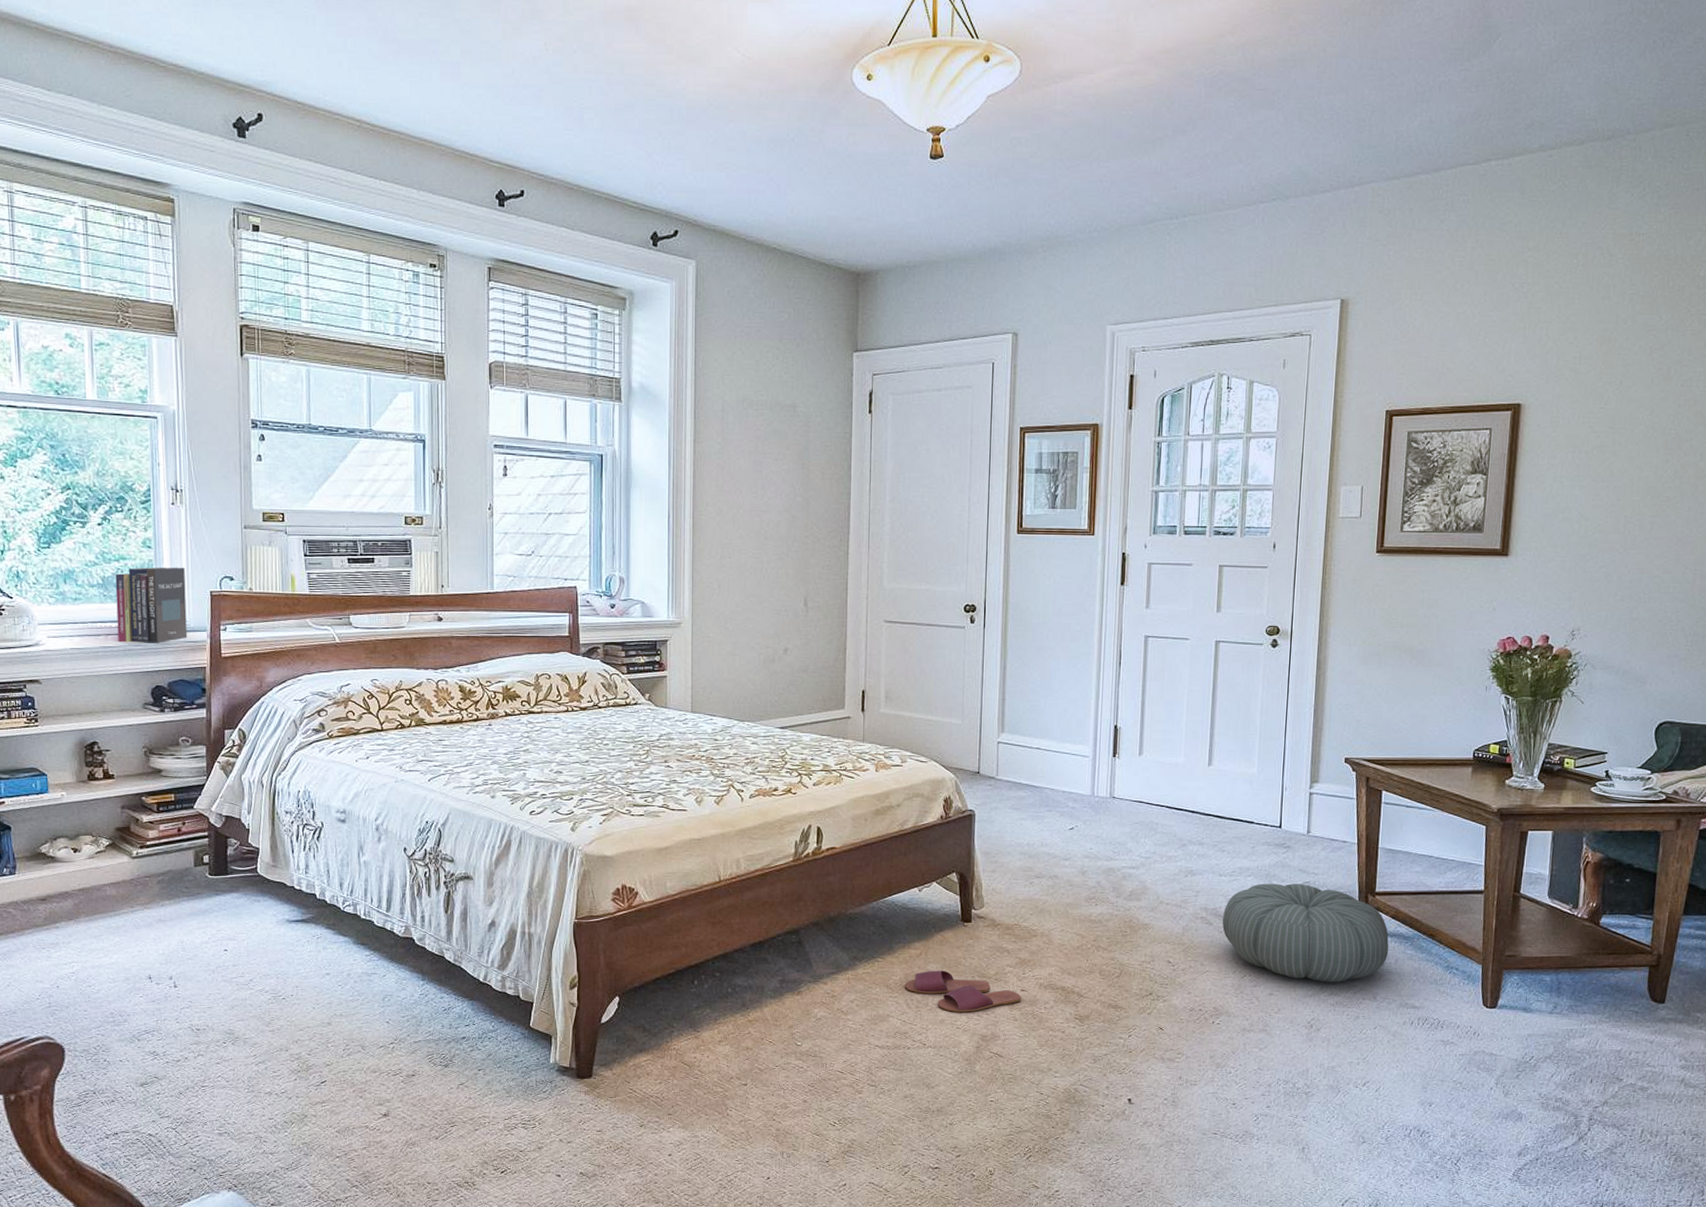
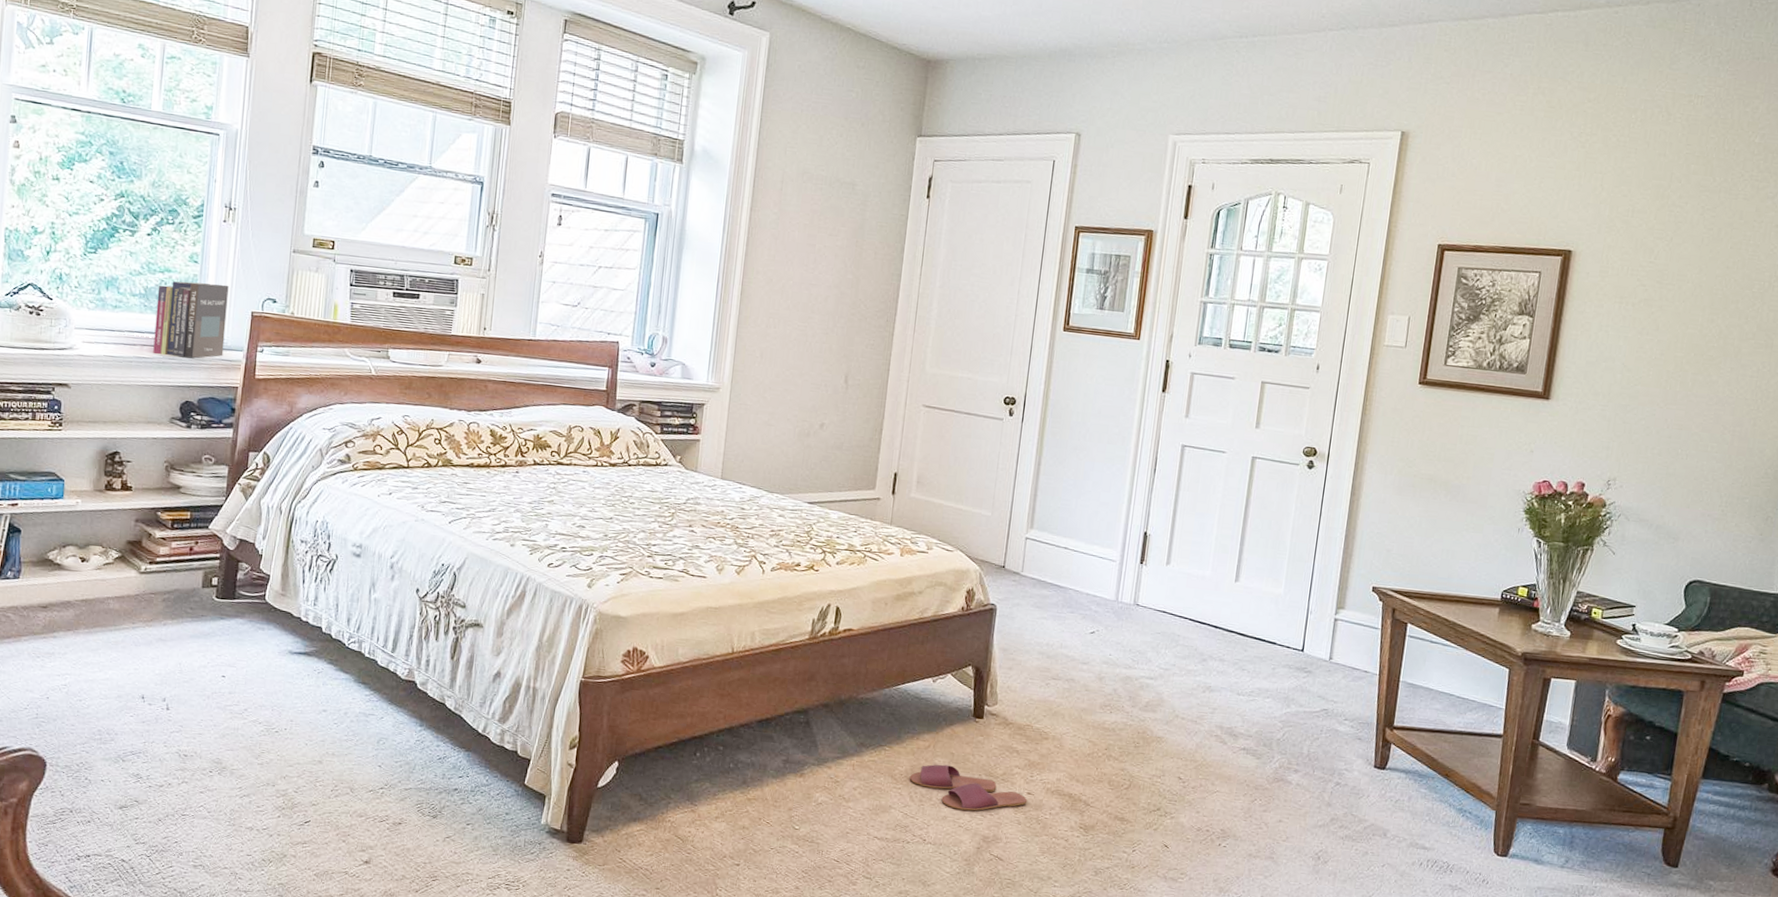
pouf: present [1222,883,1389,982] -> none [1236,706,1404,815]

